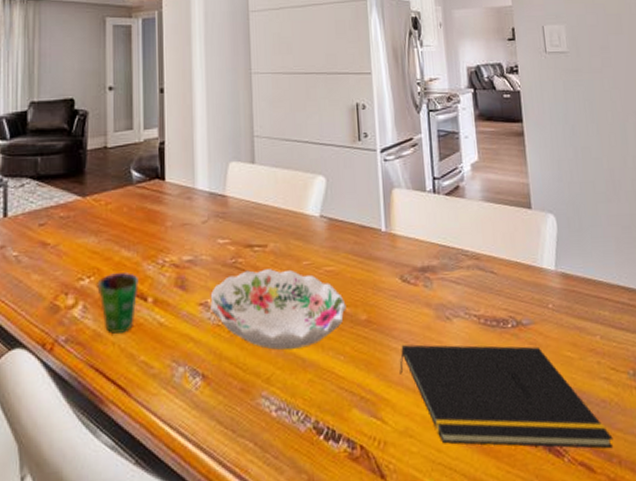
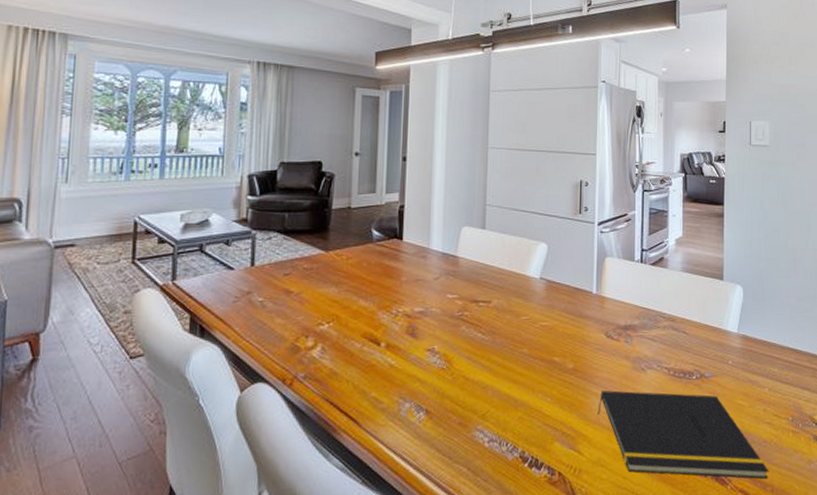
cup: present [97,271,139,335] -> none [335,319,373,374]
decorative bowl: present [210,269,346,350] -> none [437,322,556,392]

